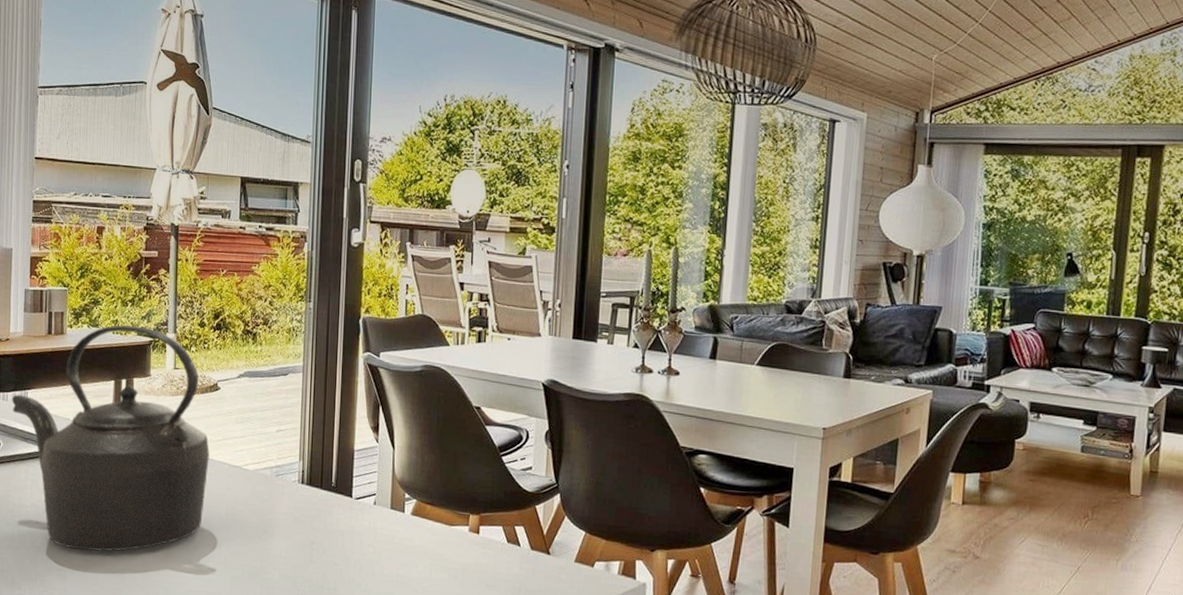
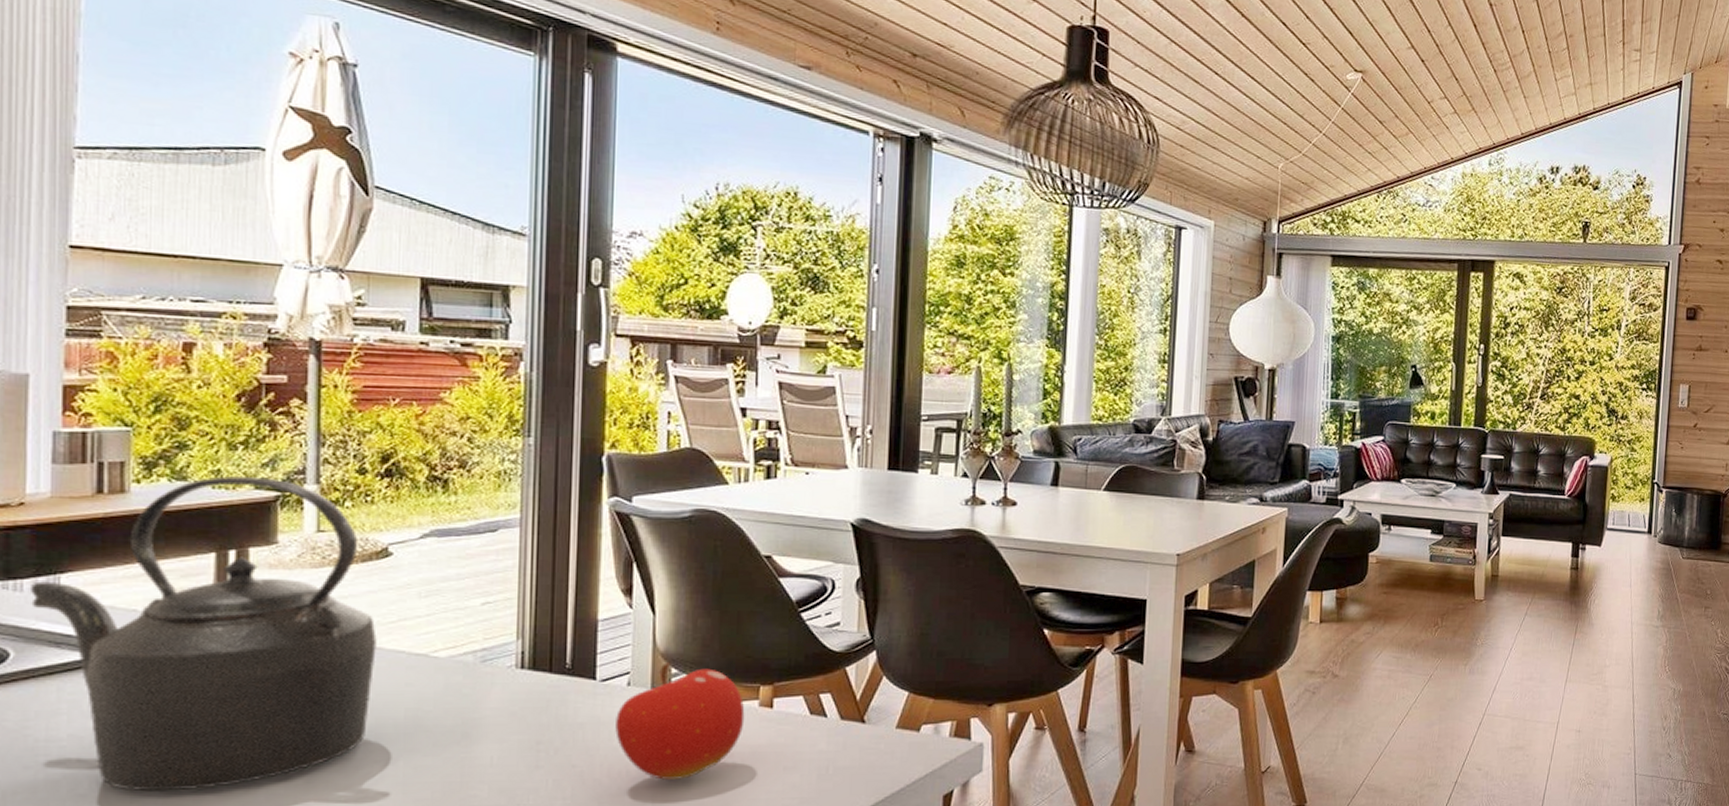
fruit: none [365,488,458,585] -> present [615,662,745,780]

